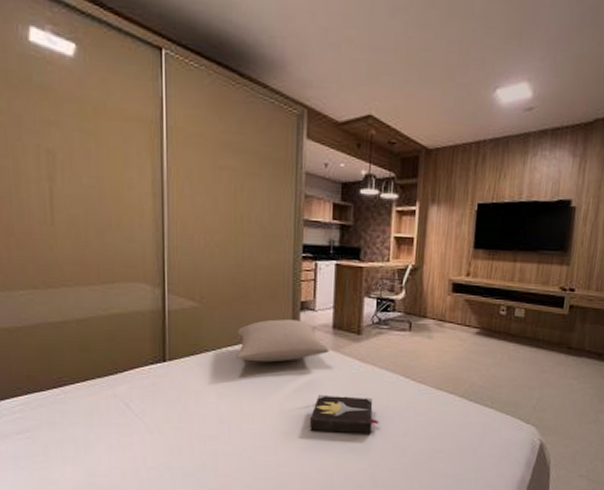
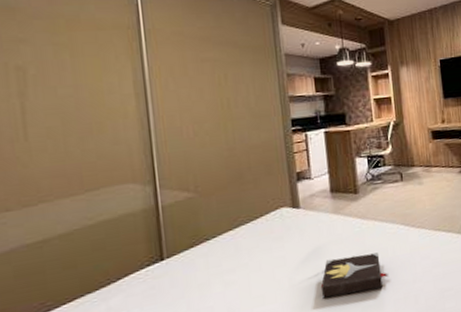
pillow: present [236,319,330,363] -> none [237,190,331,242]

